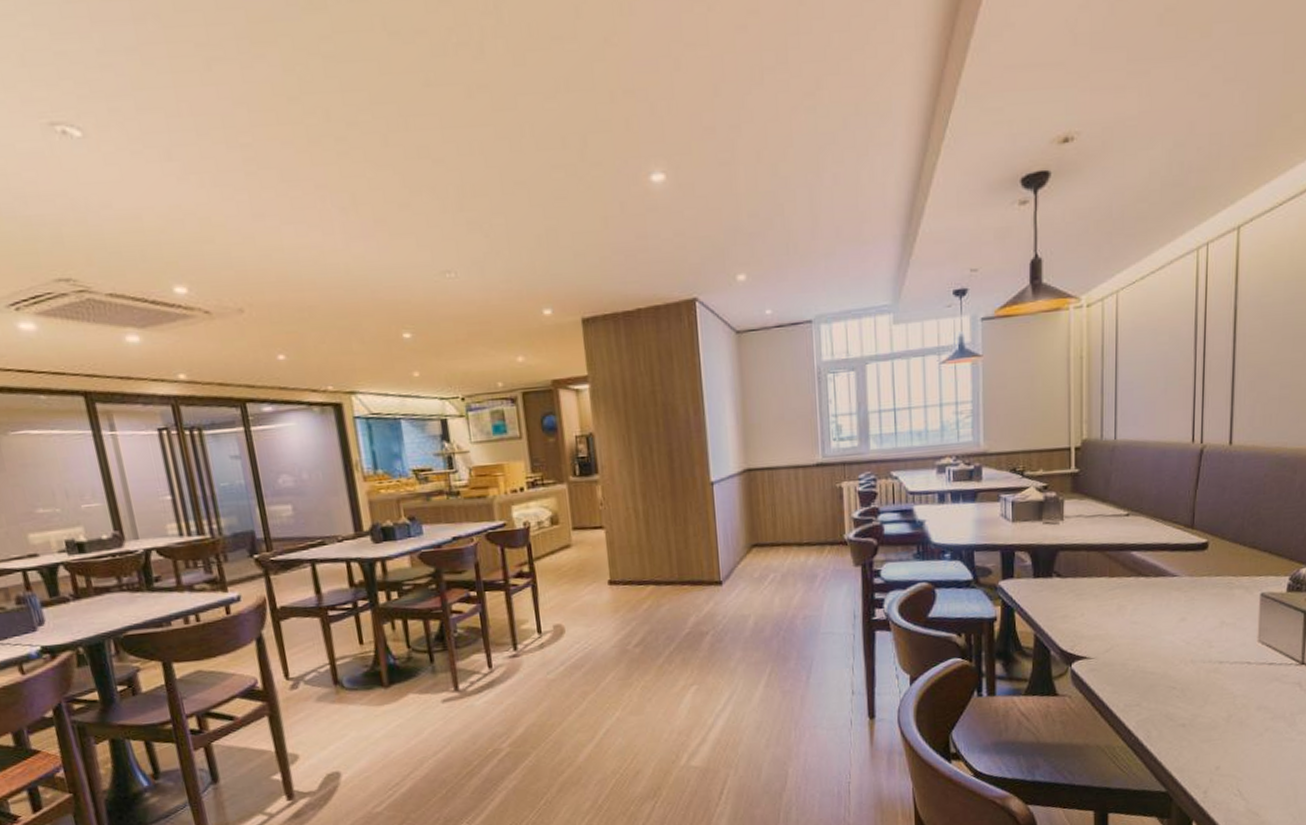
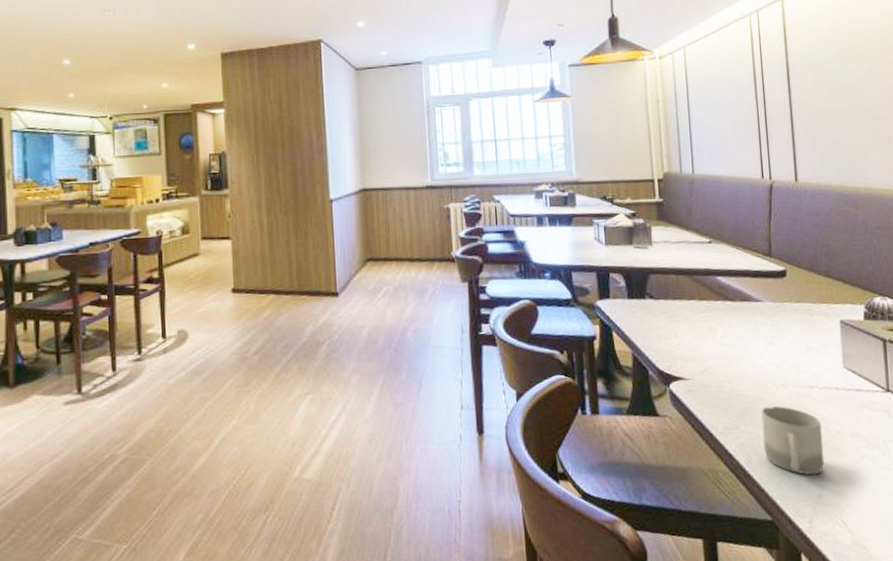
cup: none [1165,682,1228,749] -> present [761,405,825,476]

